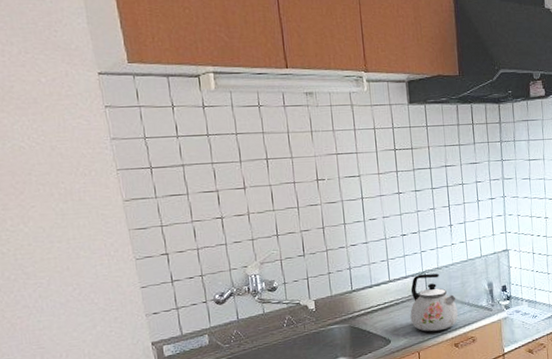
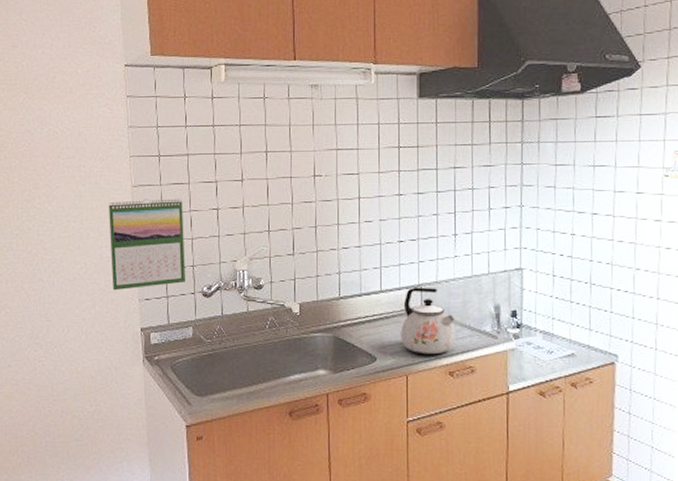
calendar: none [97,210,196,309] -> present [108,198,186,291]

